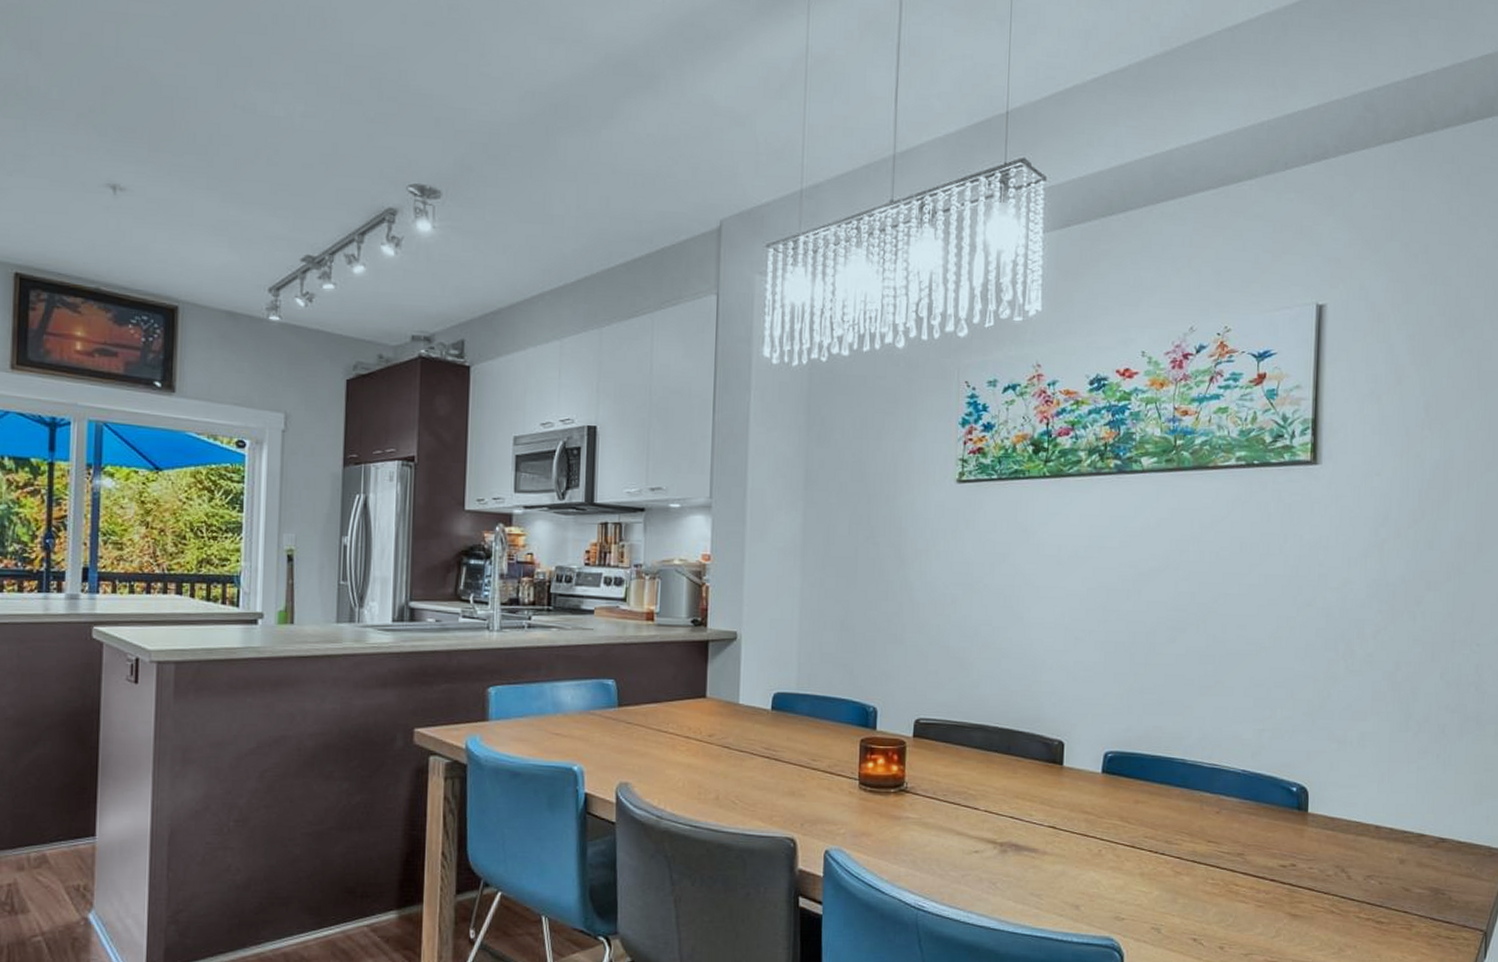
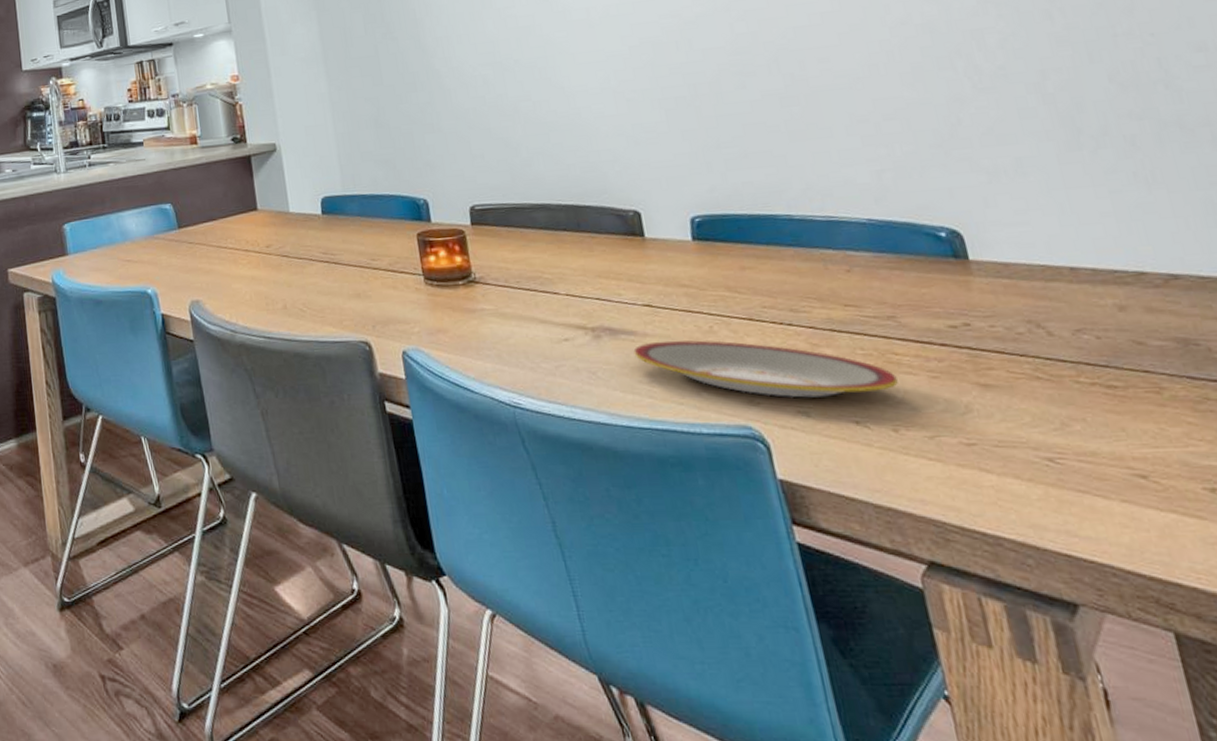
plate: none [1032,859,1233,917] -> present [633,340,898,398]

